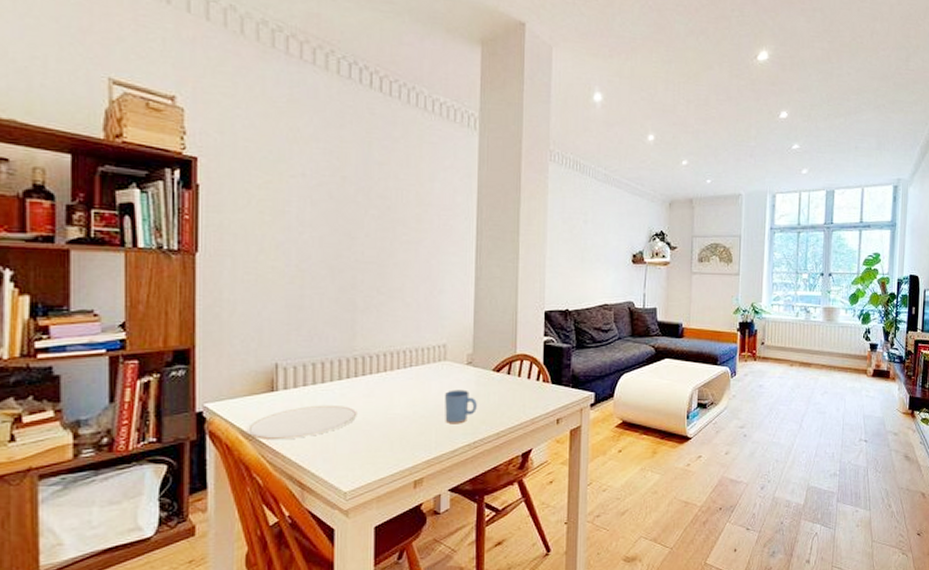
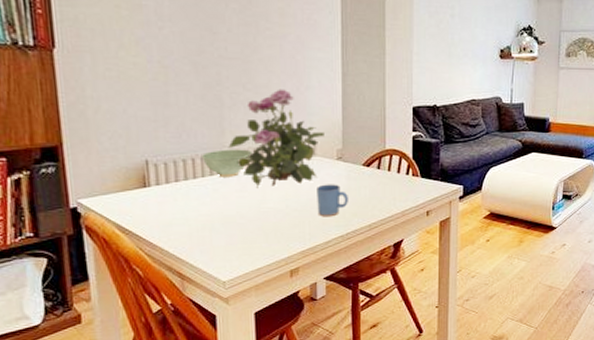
plate: present [246,404,357,439] -> none [122,199,231,233]
bowl: none [330,353,382,382] -> present [201,149,252,177]
flower bouquet: none [358,292,455,393] -> present [228,89,324,188]

